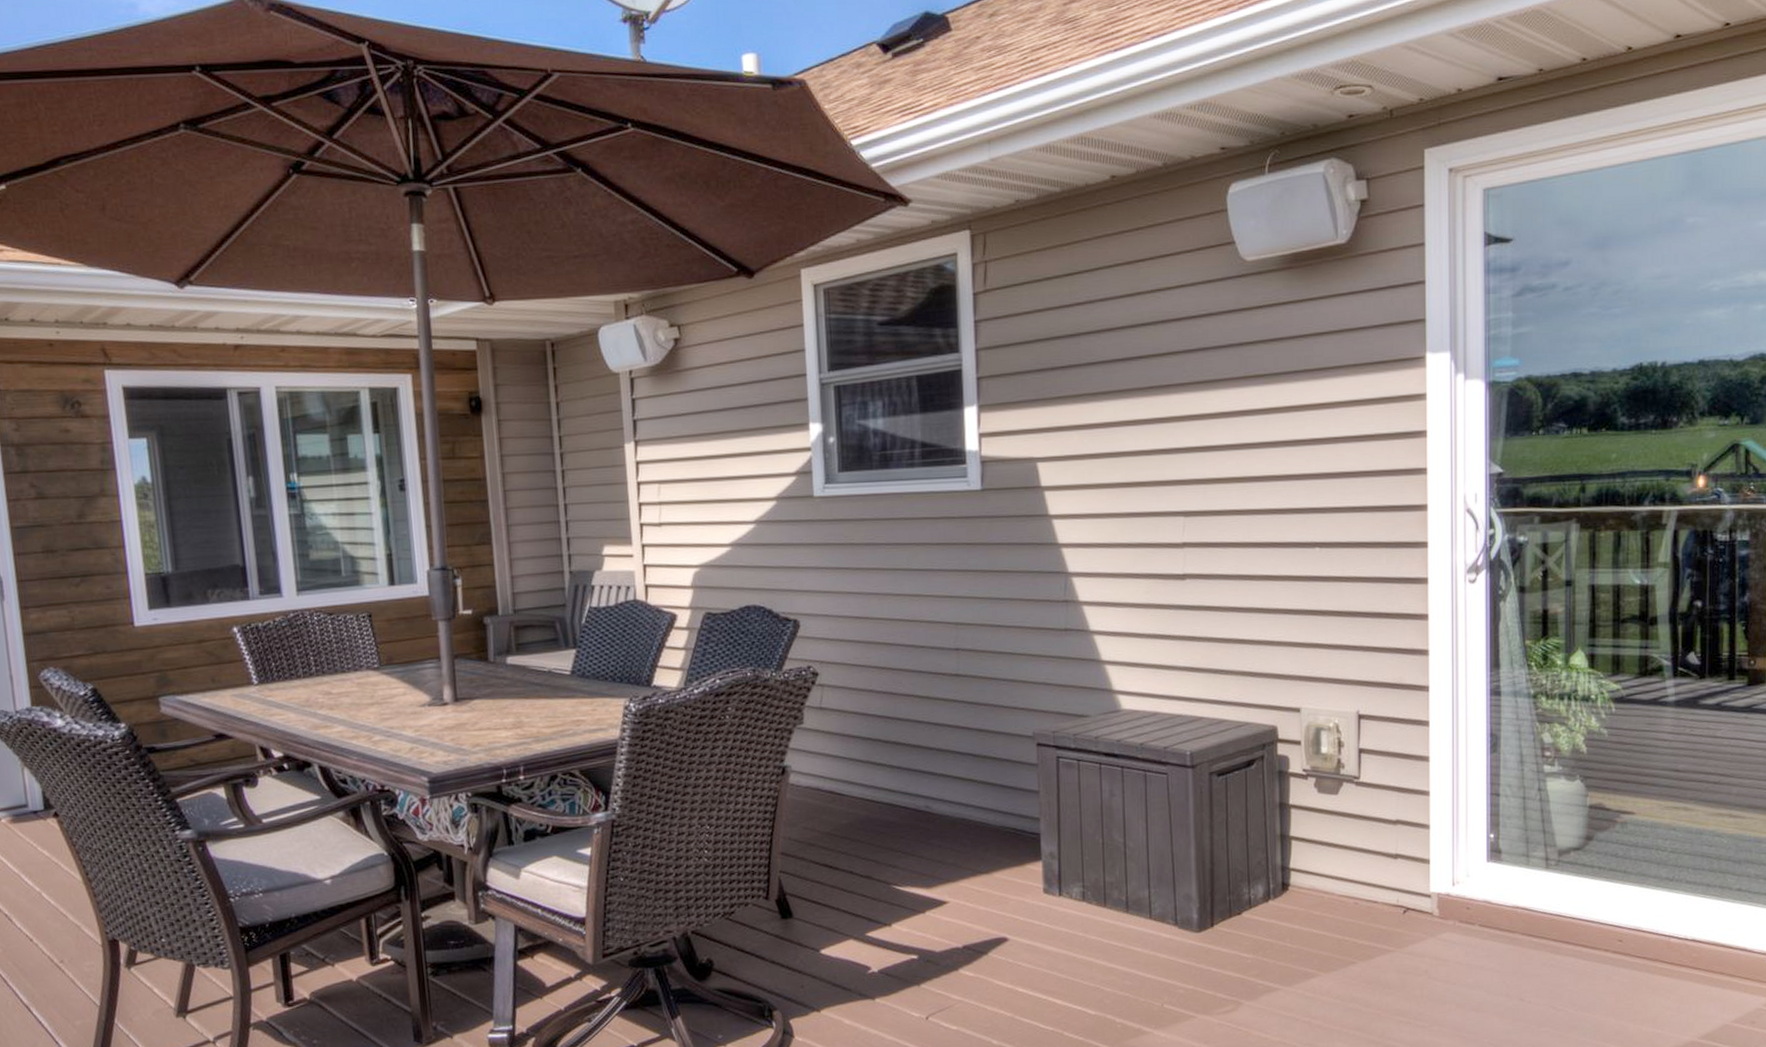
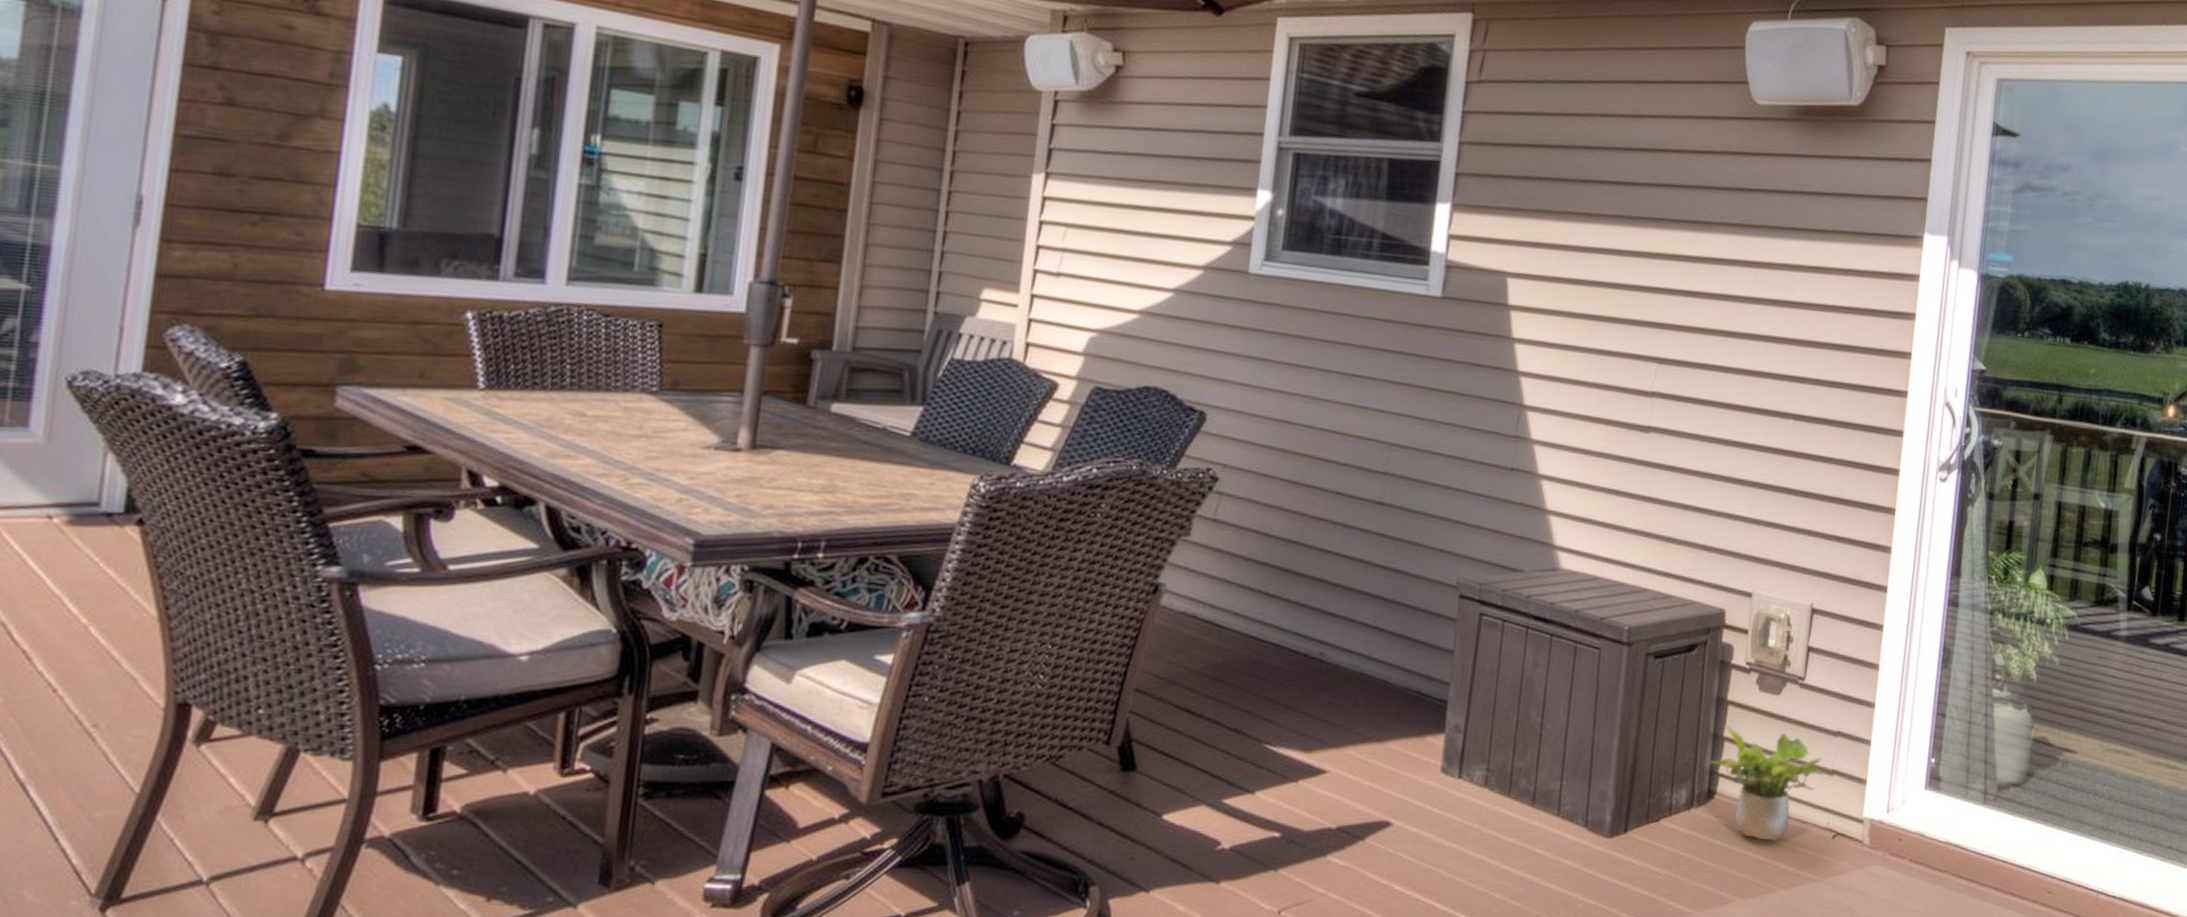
potted plant: none [1280,825,1394,922] -> present [1709,724,1830,843]

